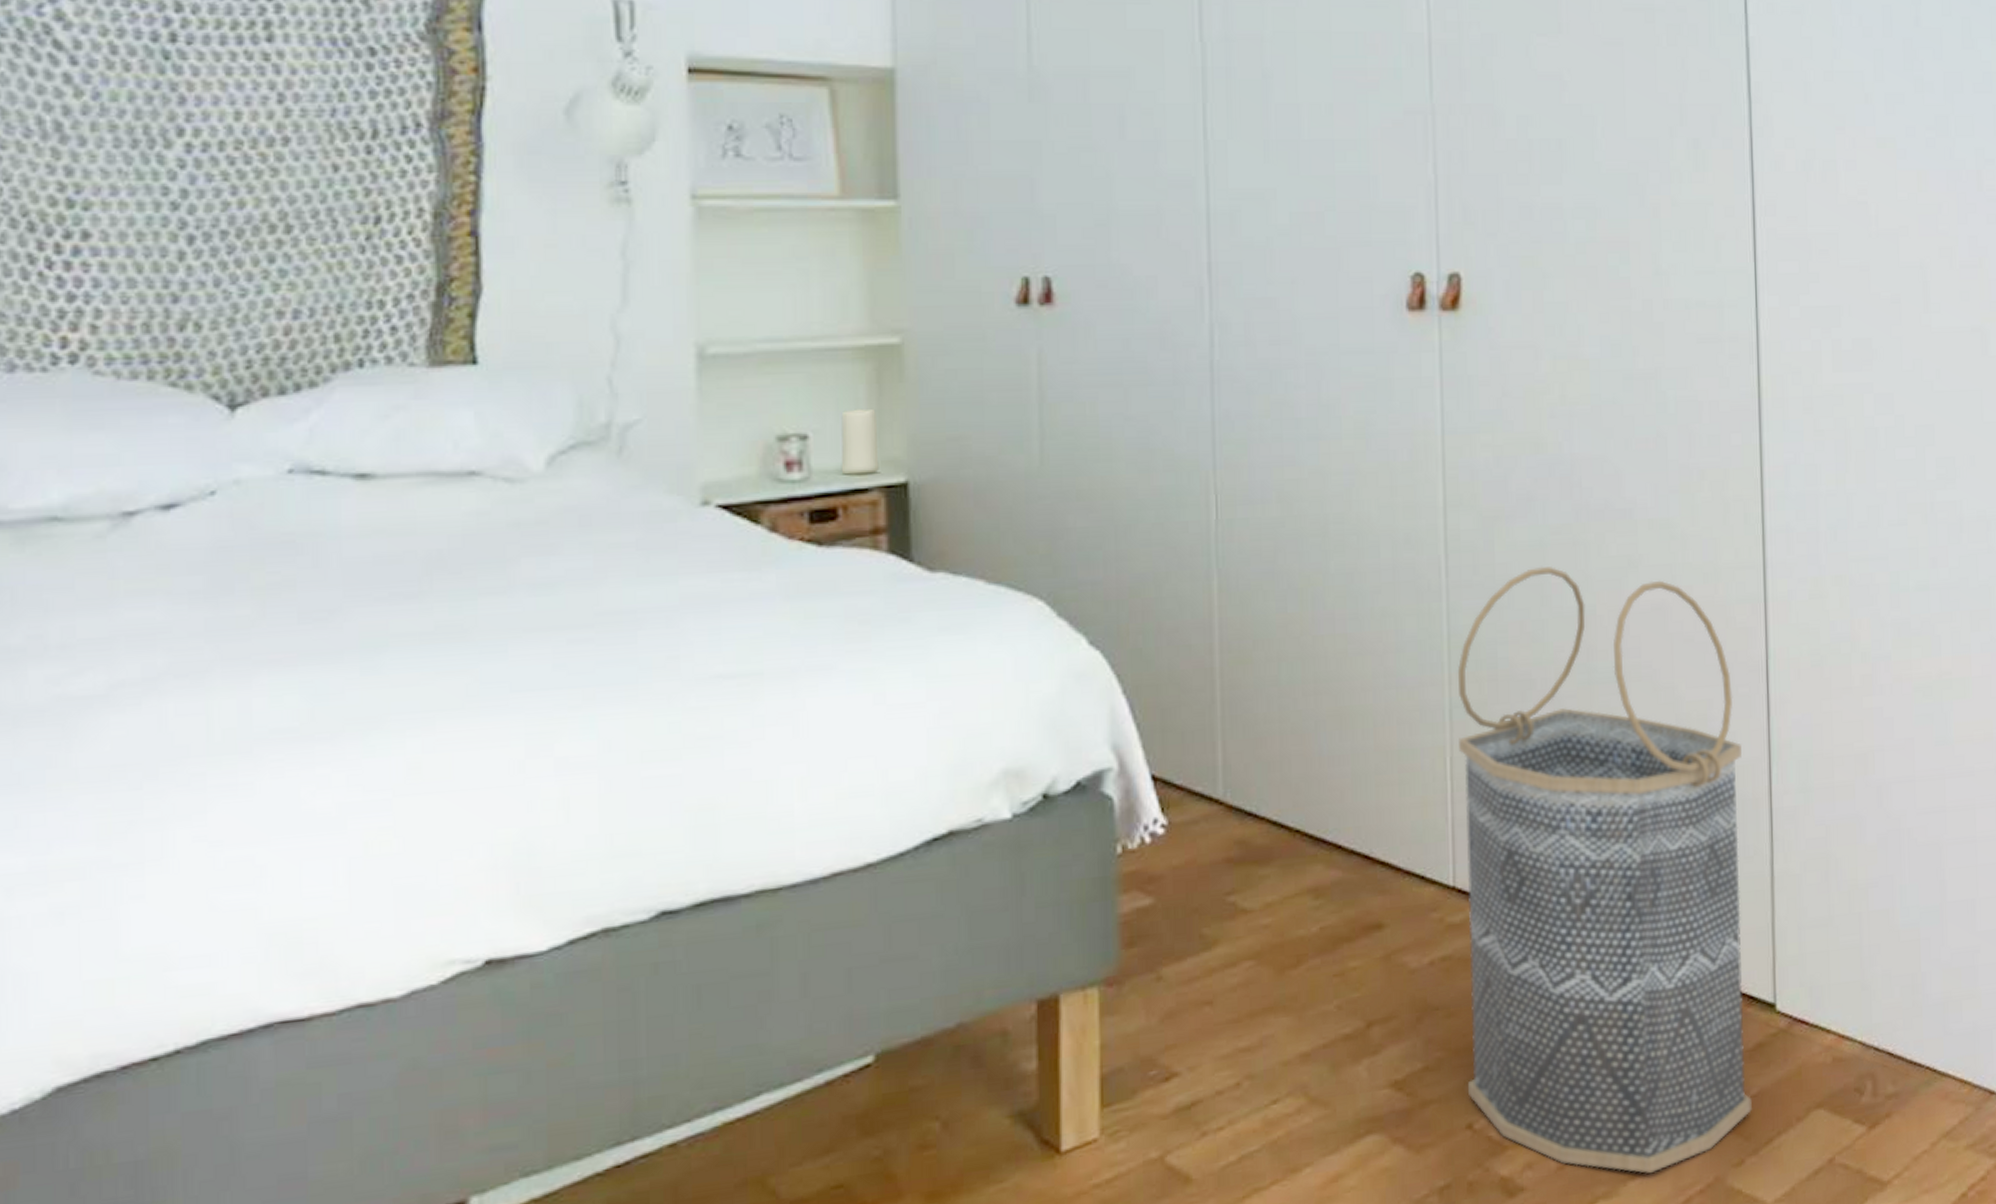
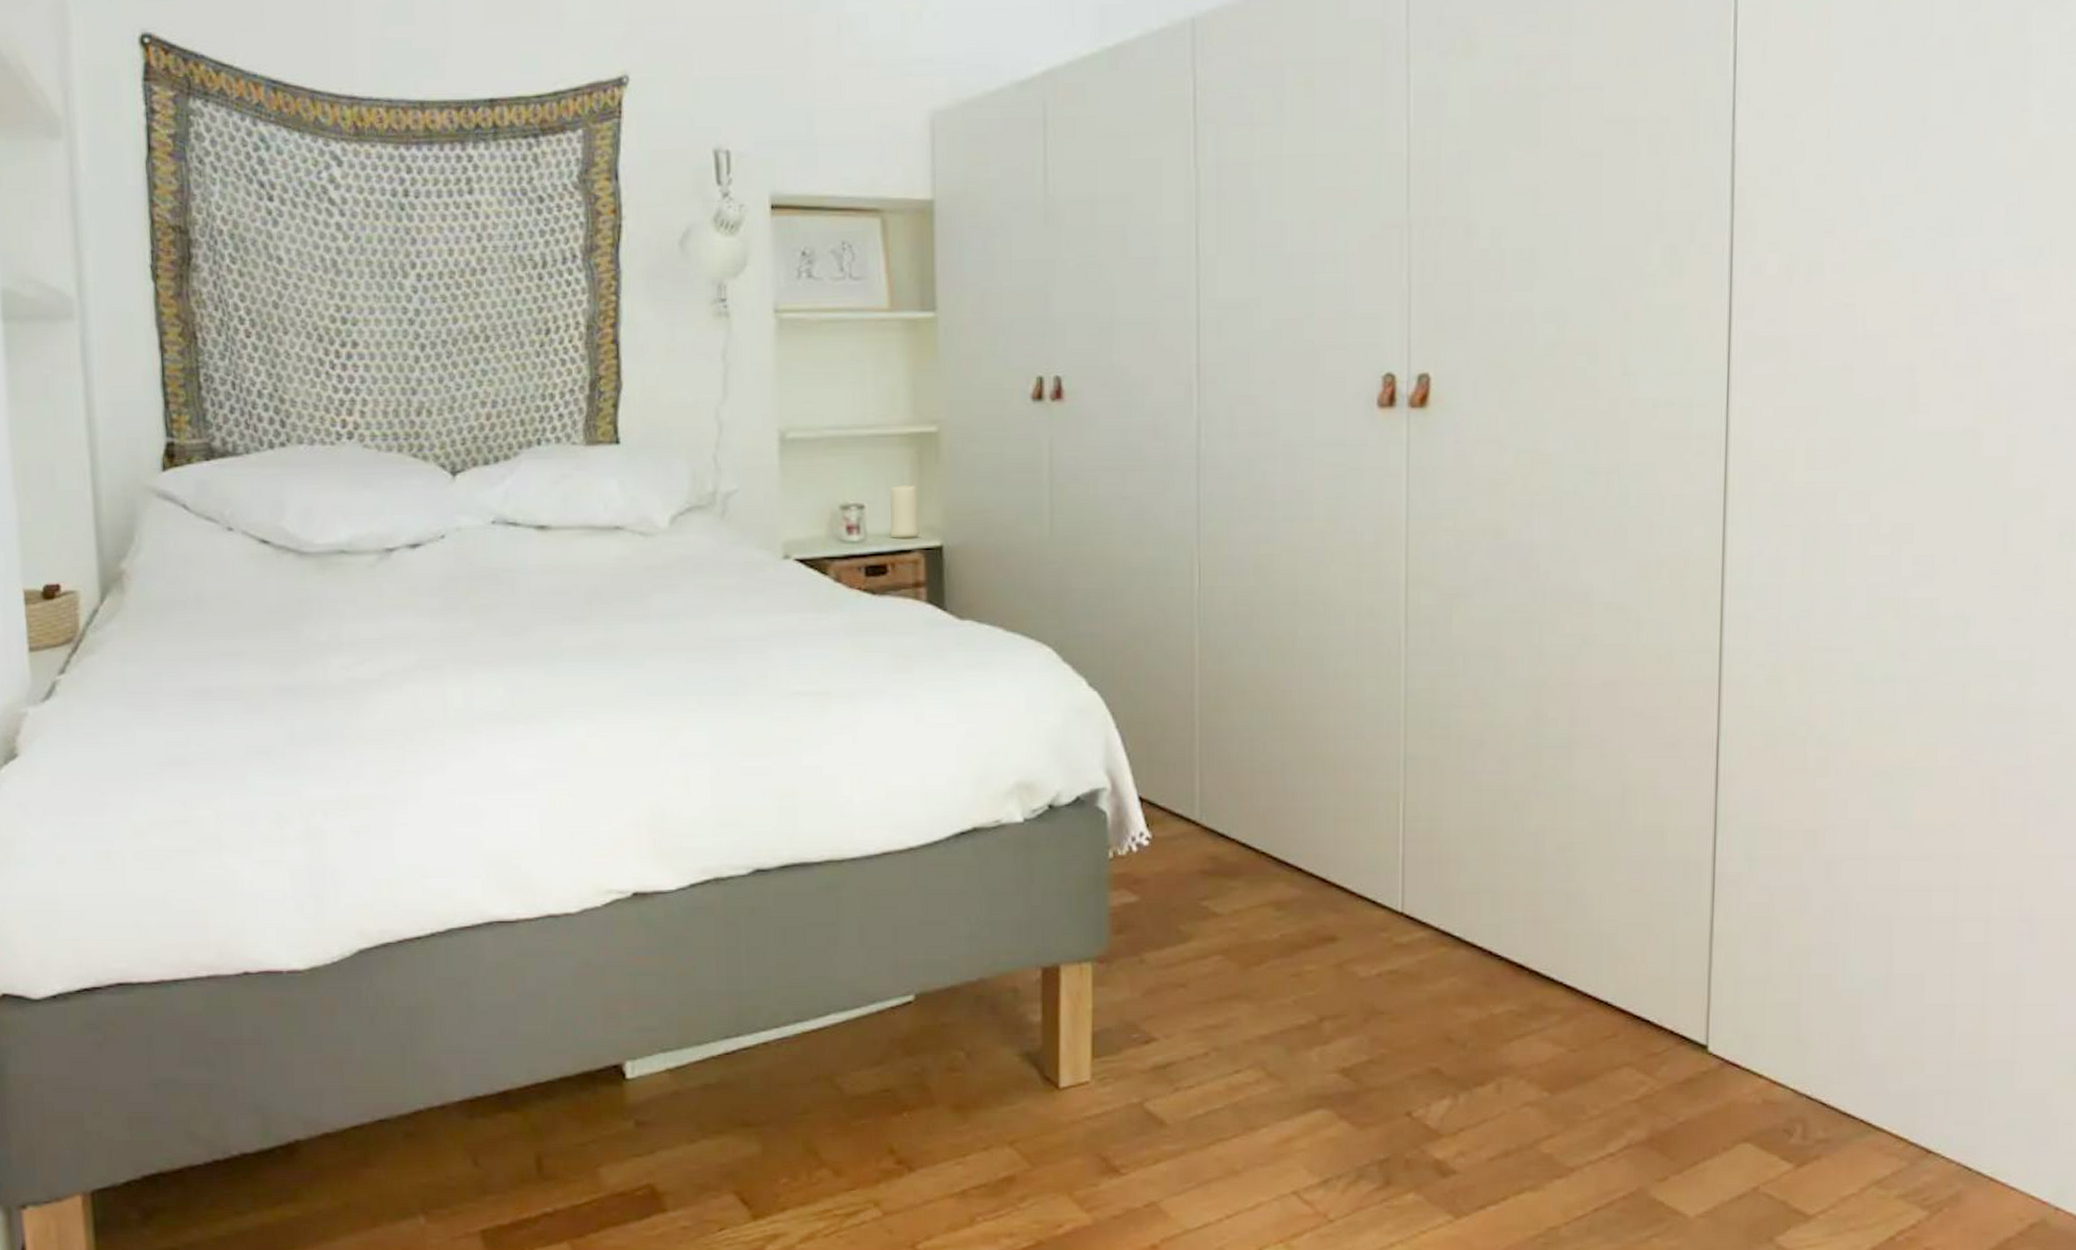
basket: present [1457,566,1752,1173] -> none [1409,640,1687,1175]

